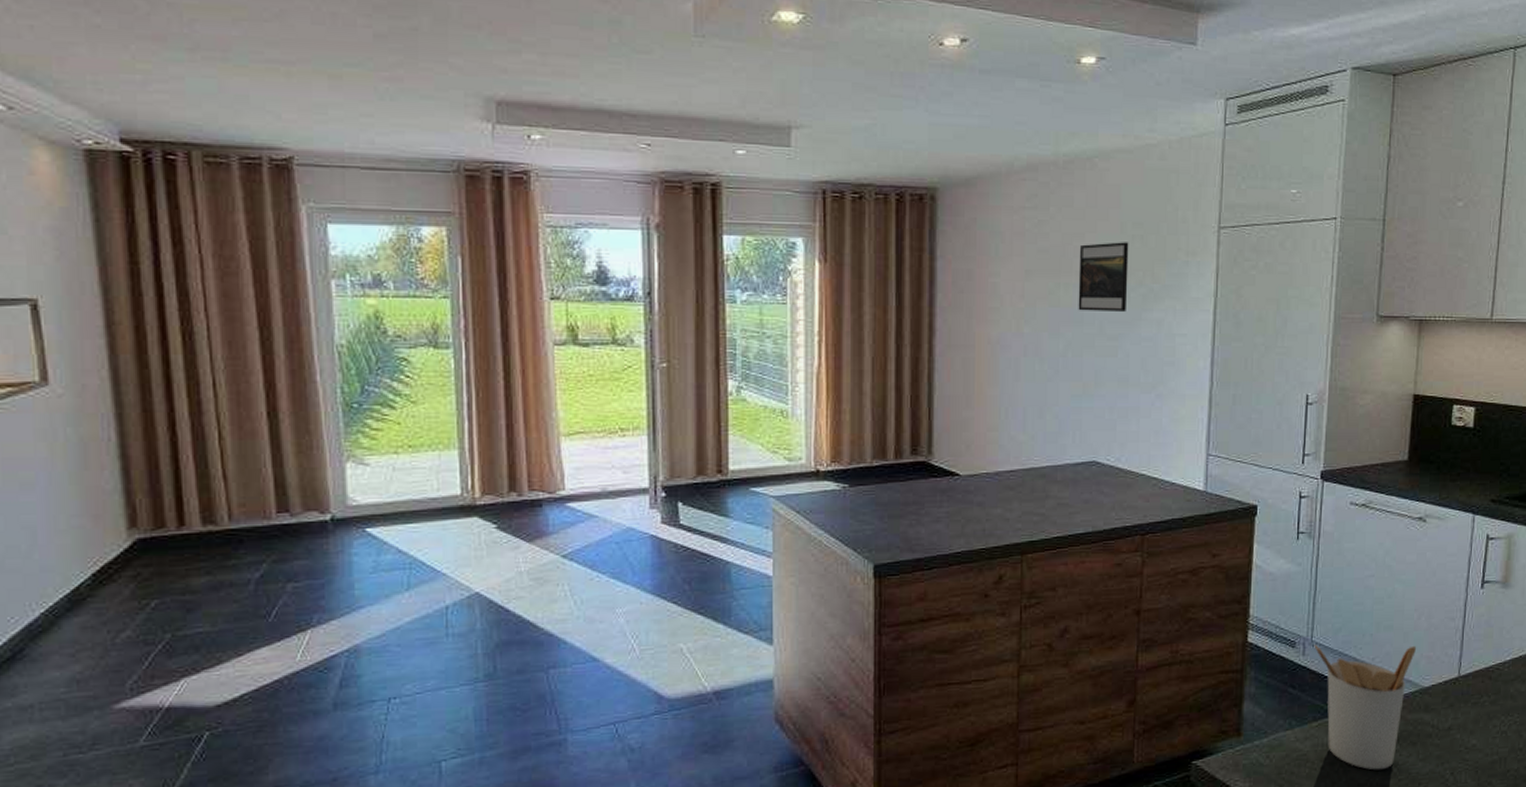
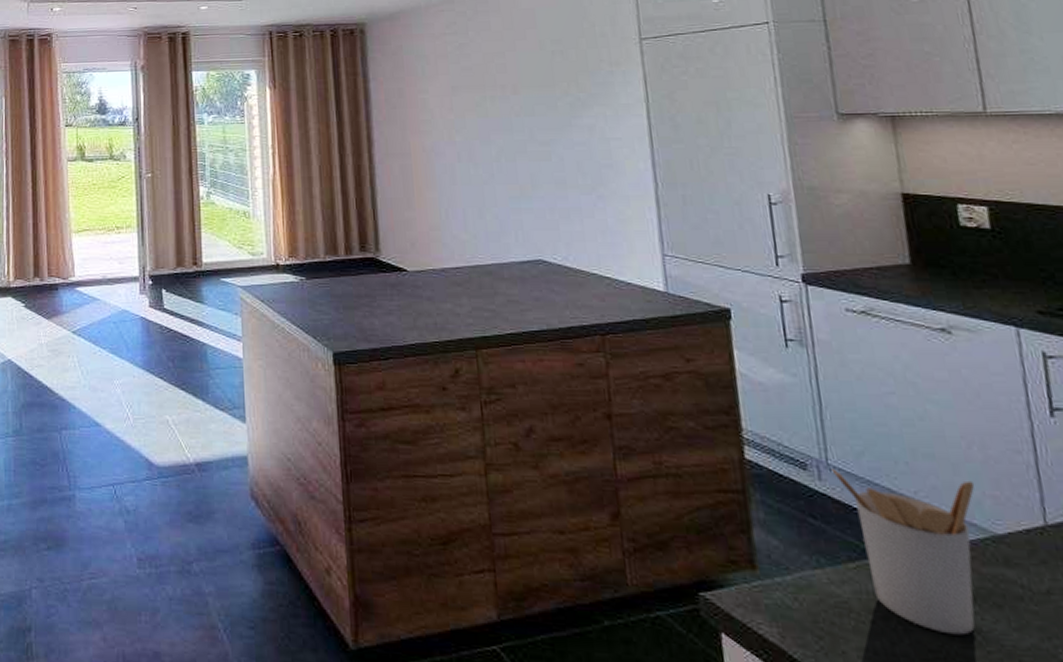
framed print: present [1078,242,1129,311] -> none [501,57,555,120]

